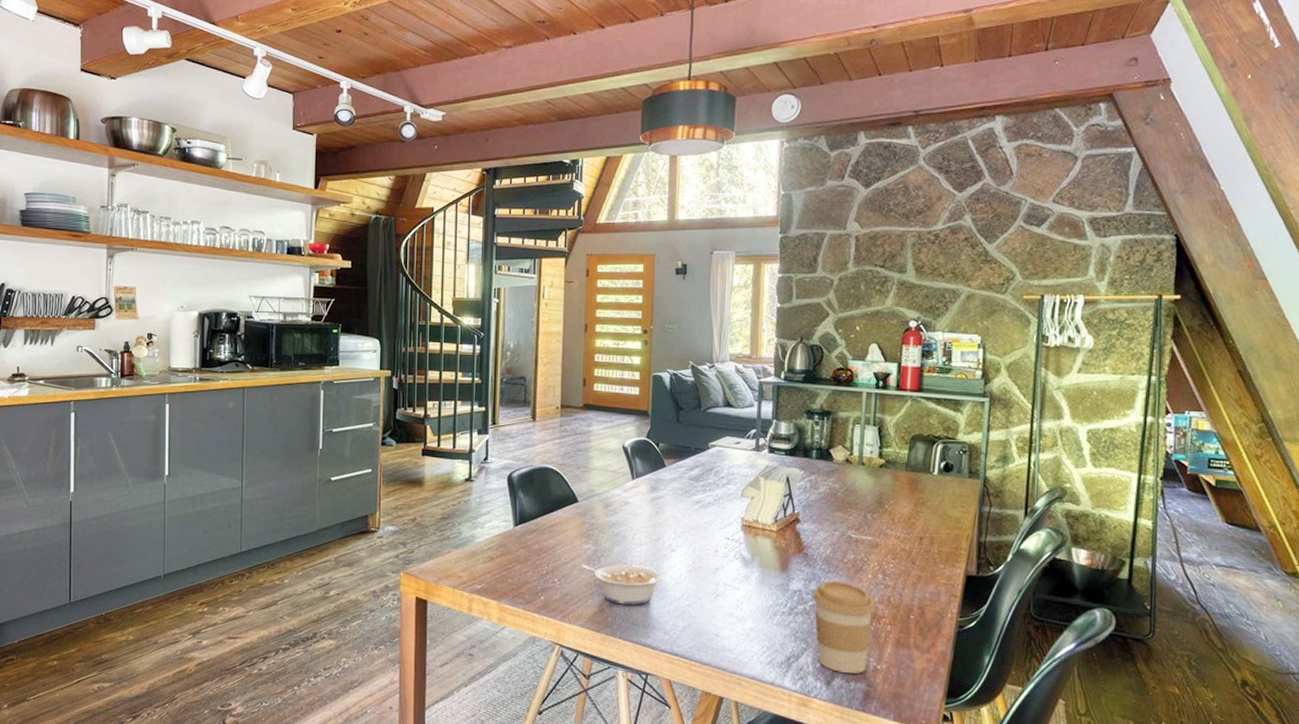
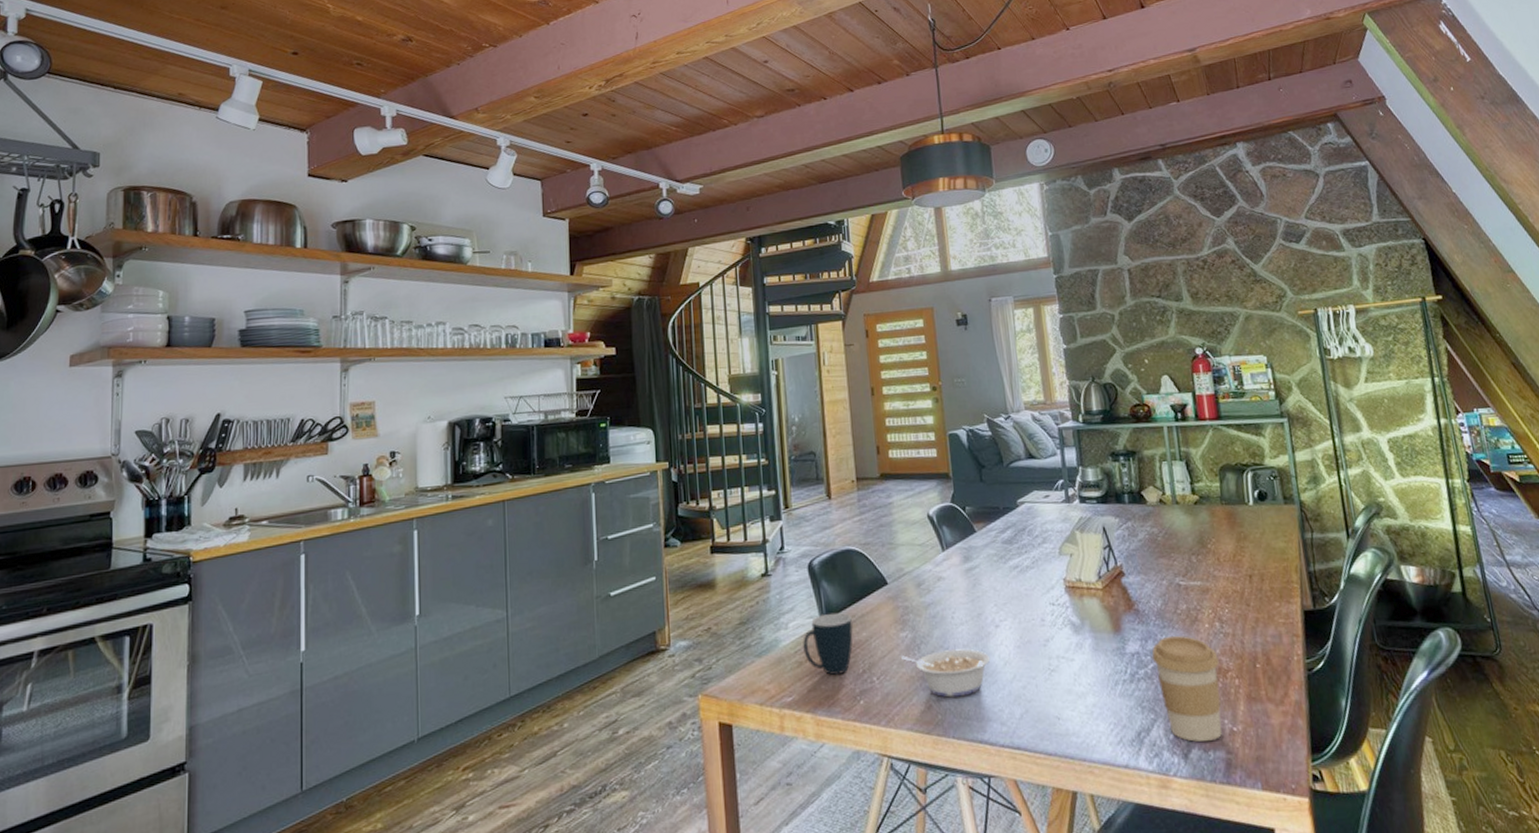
mug: none [496,520,542,572] -> present [803,612,853,675]

